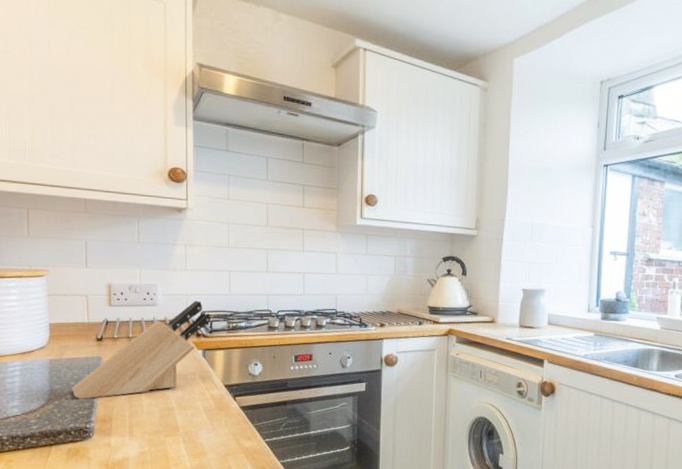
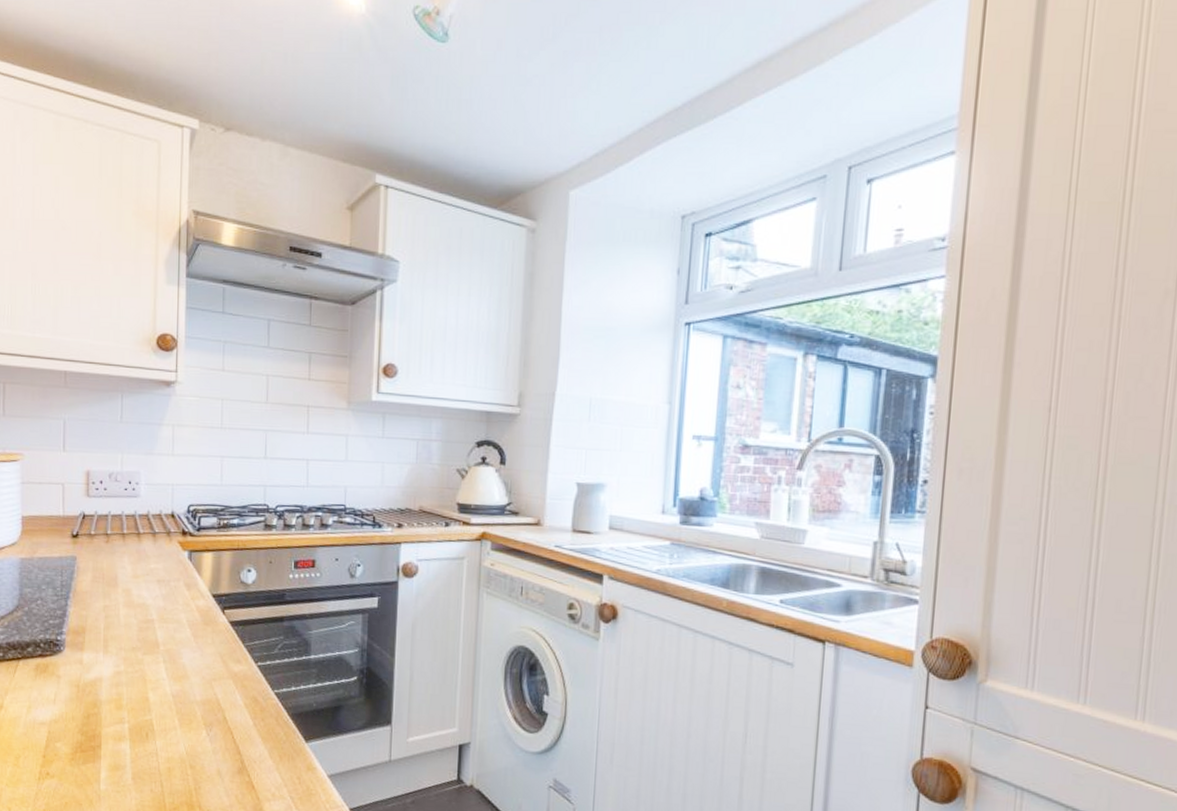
knife block: present [72,300,211,399] -> none [44,491,199,606]

